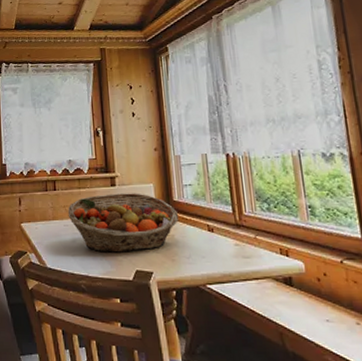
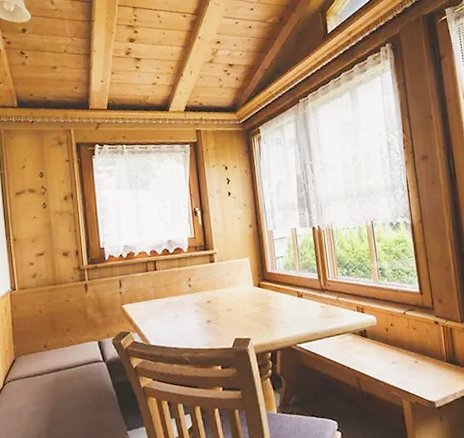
fruit basket: present [68,193,179,253] -> none [169,267,273,325]

